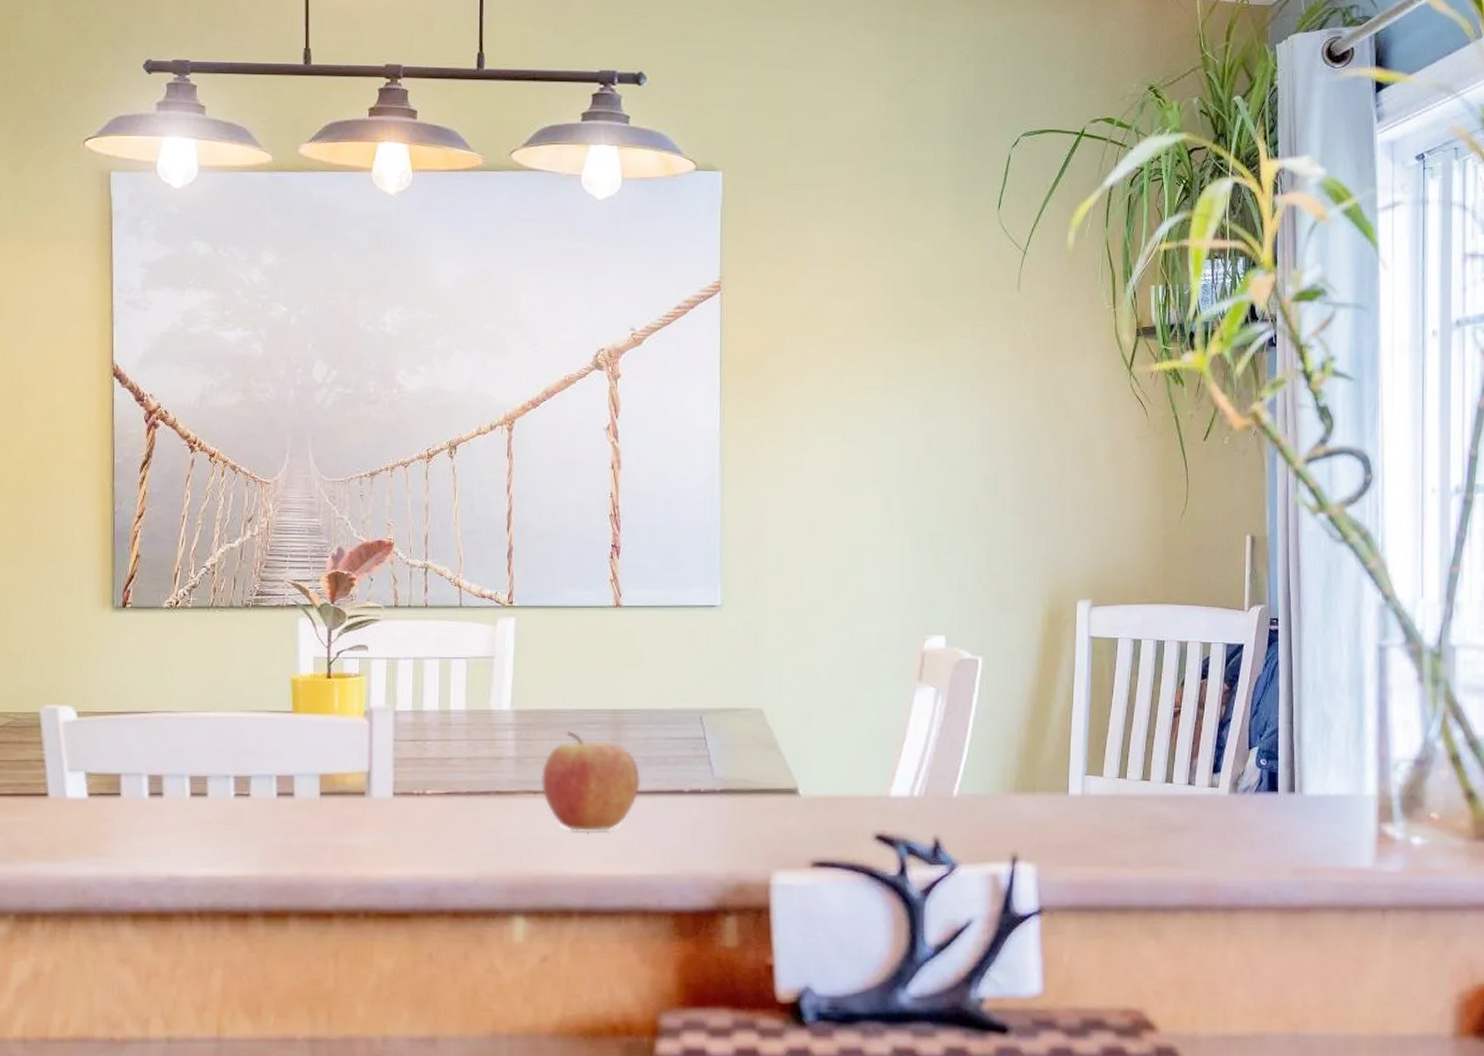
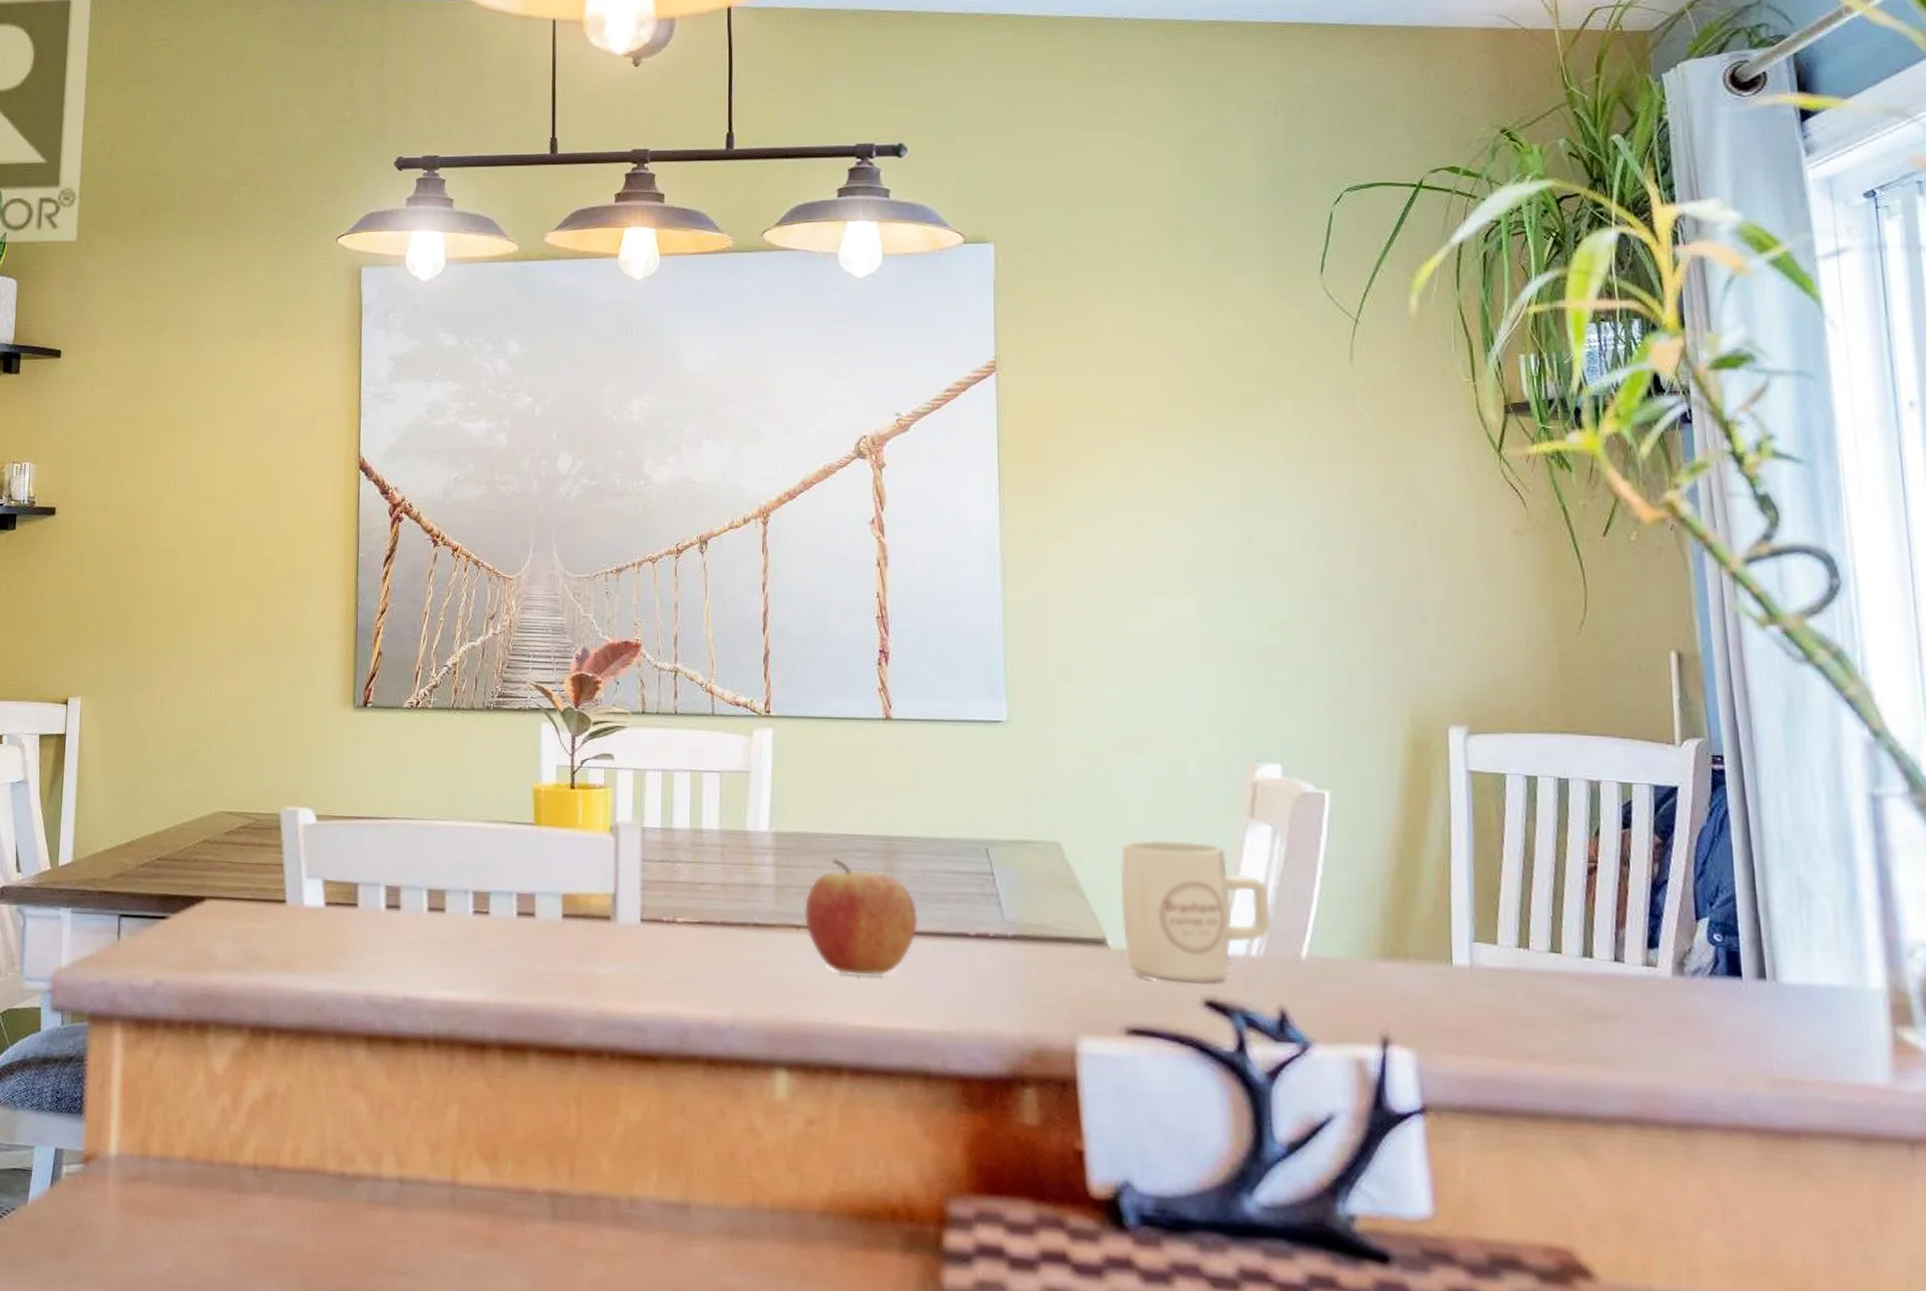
mug: none [811,703,931,822] -> present [1120,839,1271,984]

